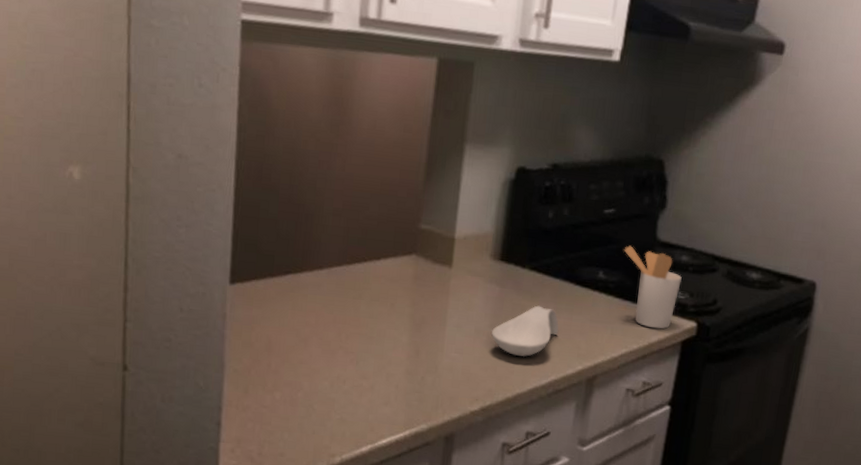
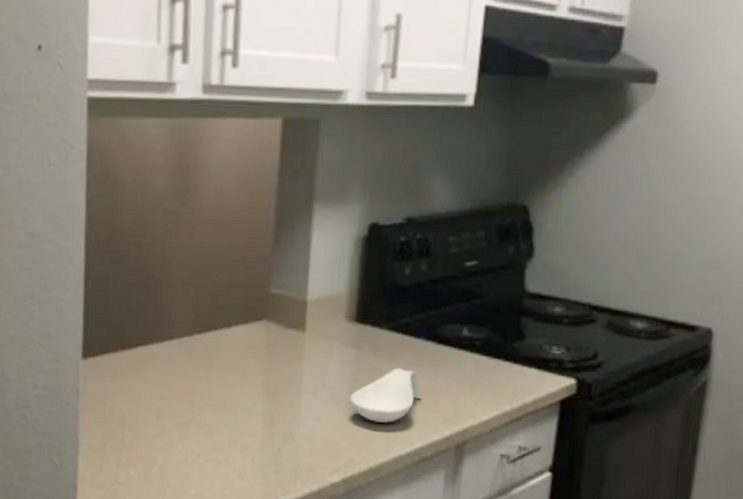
utensil holder: present [624,245,682,329] -> none [489,299,556,388]

